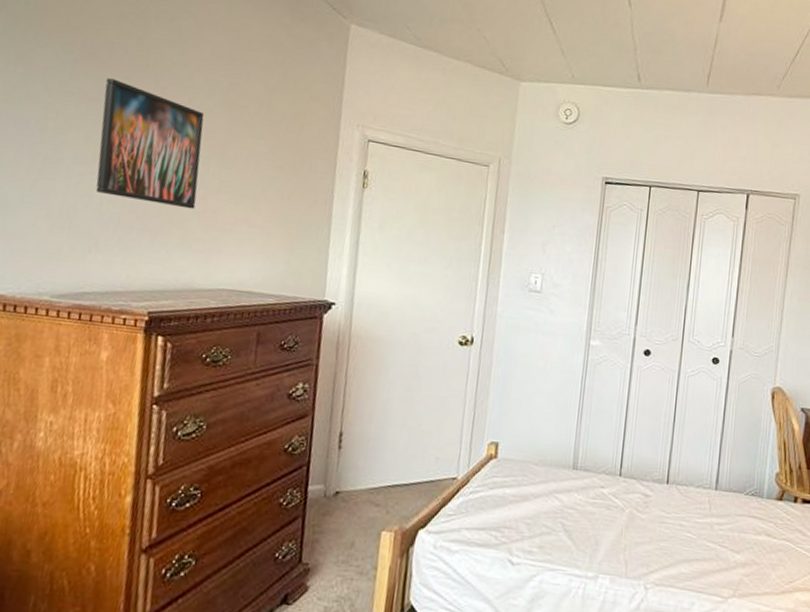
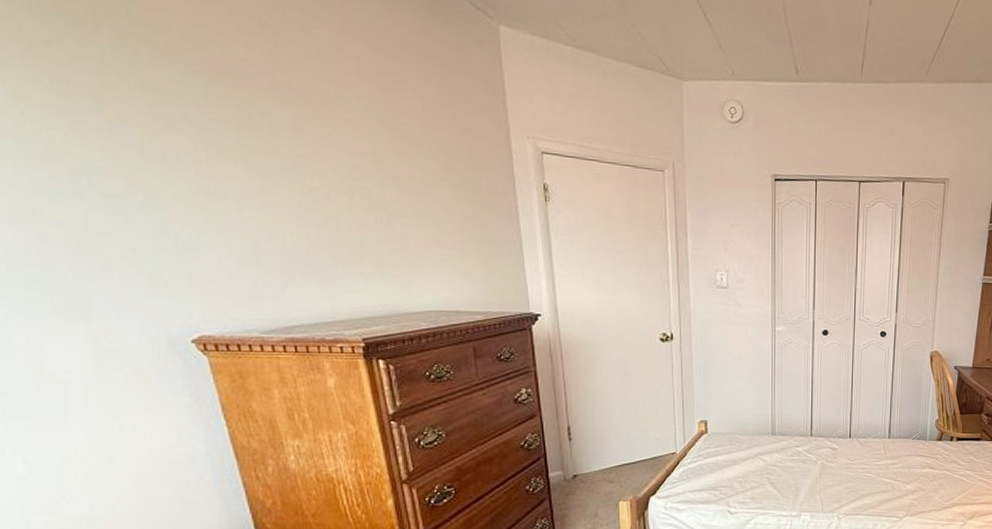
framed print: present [95,78,205,210] -> none [248,101,382,236]

